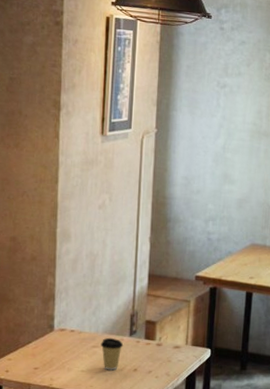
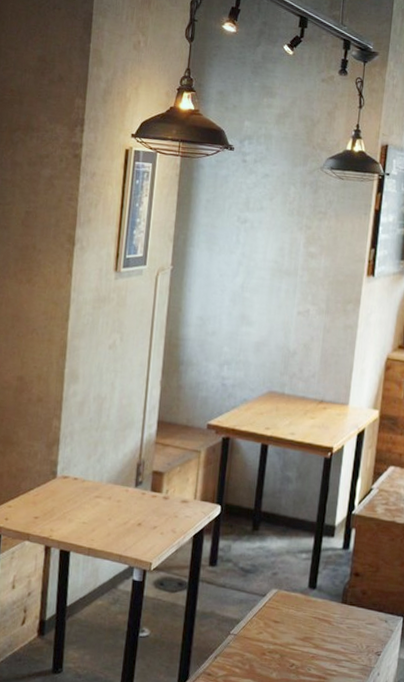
coffee cup: present [100,337,124,371] -> none [104,487,129,524]

